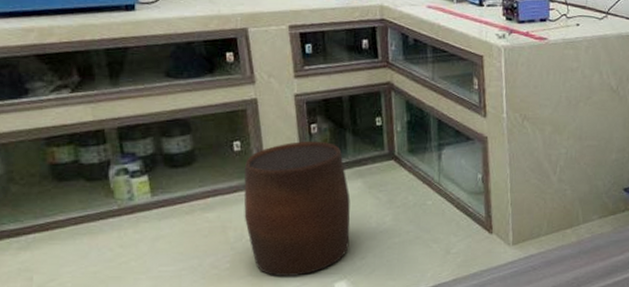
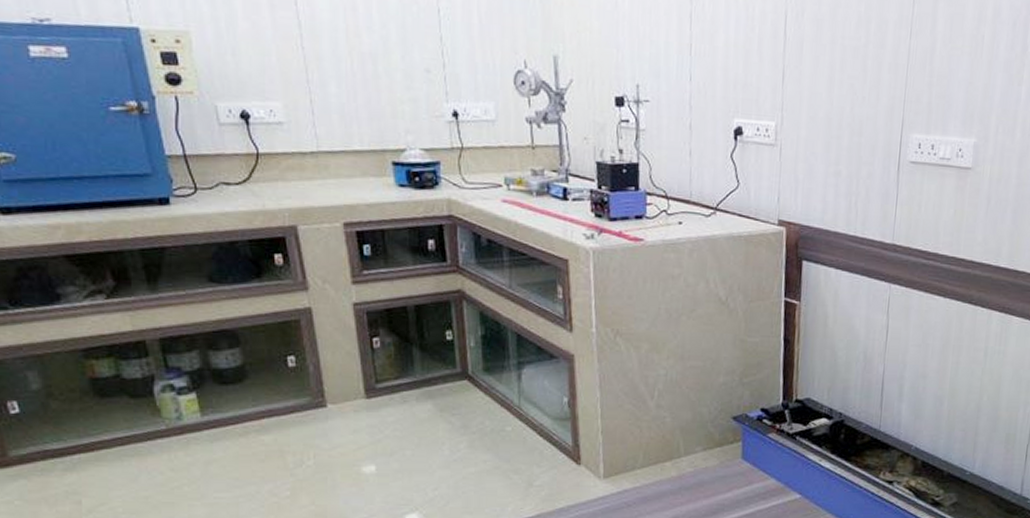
stool: present [244,141,351,276] -> none [300,356,421,507]

